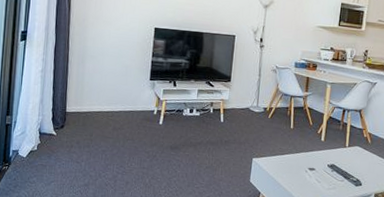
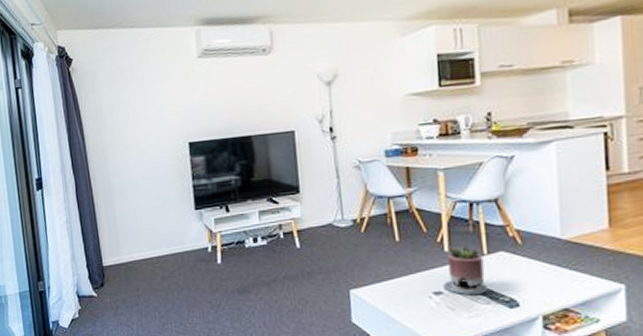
succulent planter: none [316,138,345,174] -> present [443,245,488,294]

